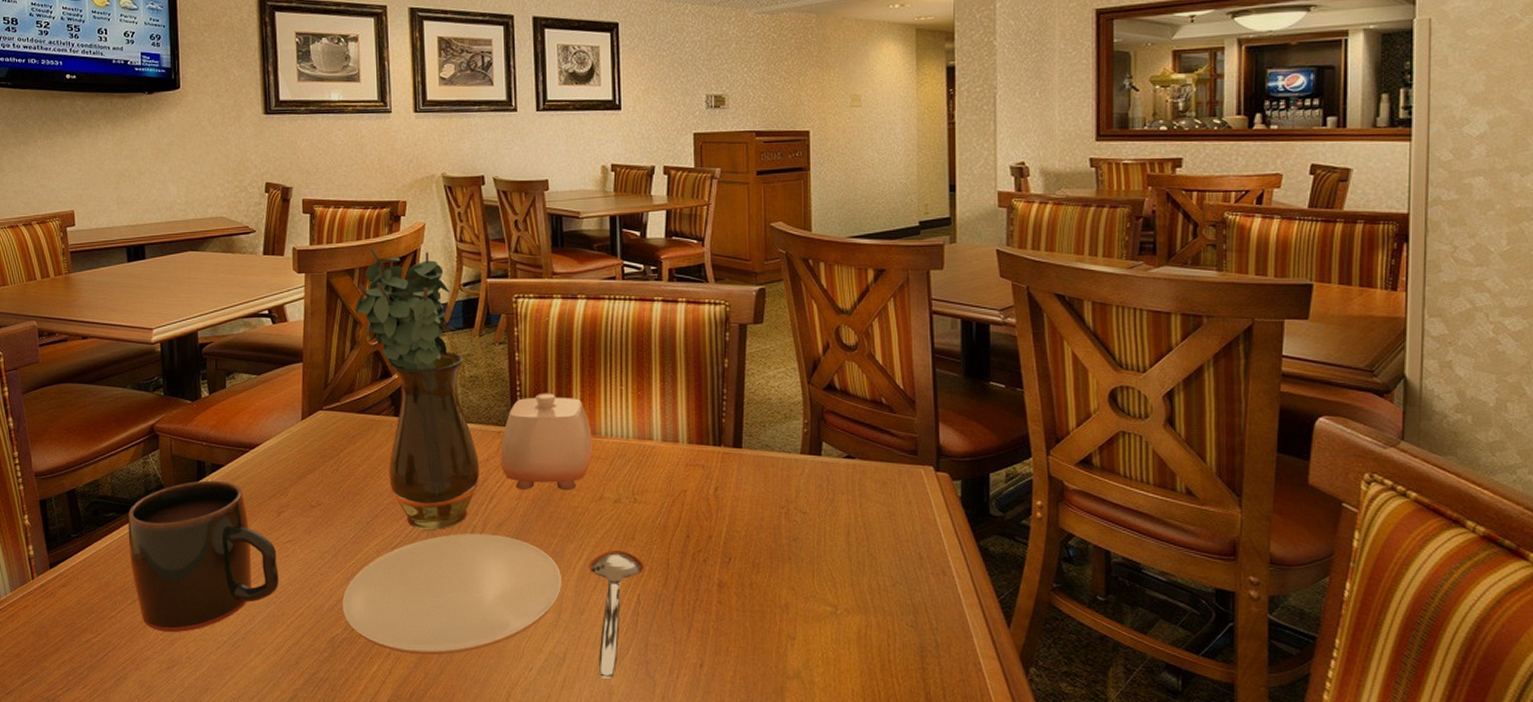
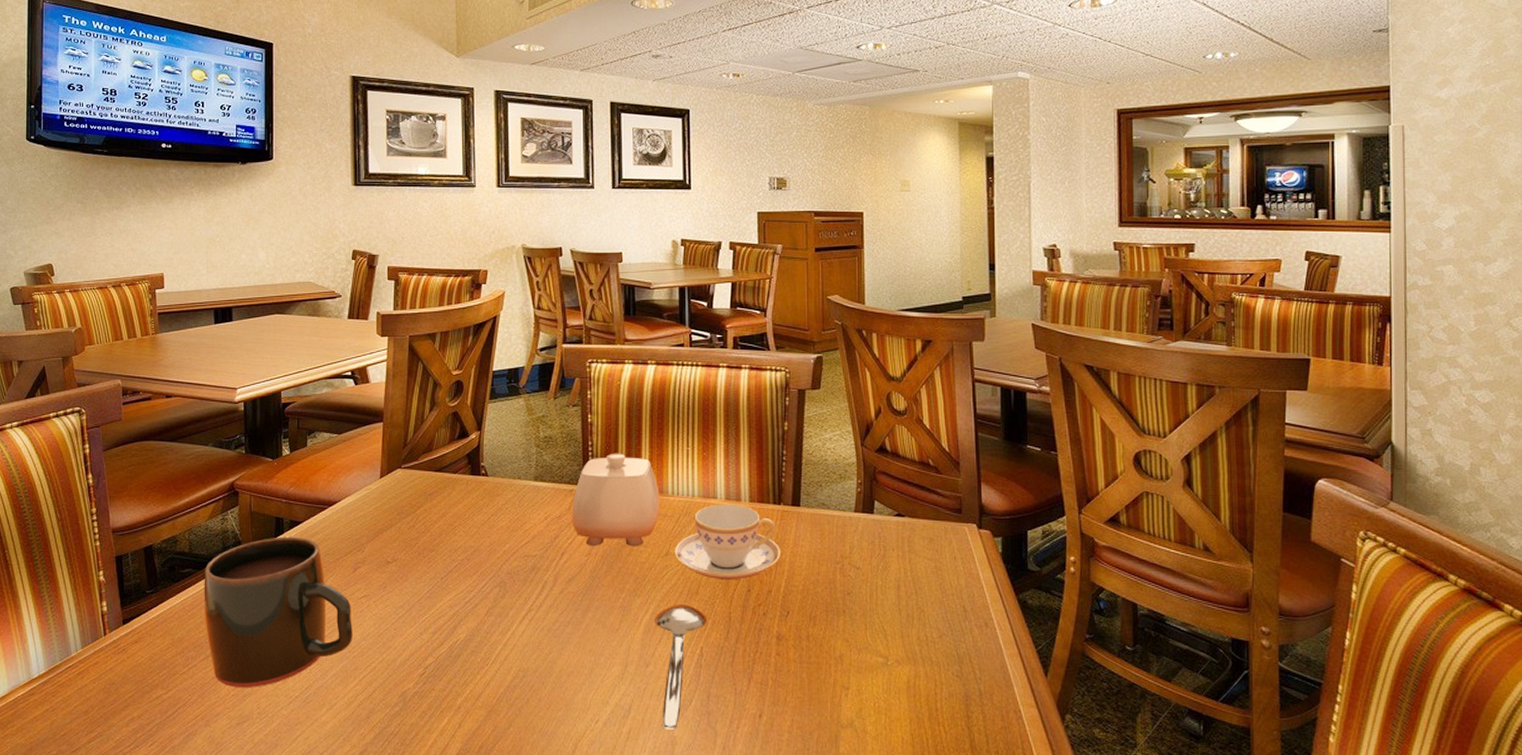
plate: present [342,534,562,655] -> none [415,589,629,708]
vase: present [356,248,480,530] -> none [436,314,552,585]
teacup: none [608,445,722,526] -> present [674,504,781,580]

